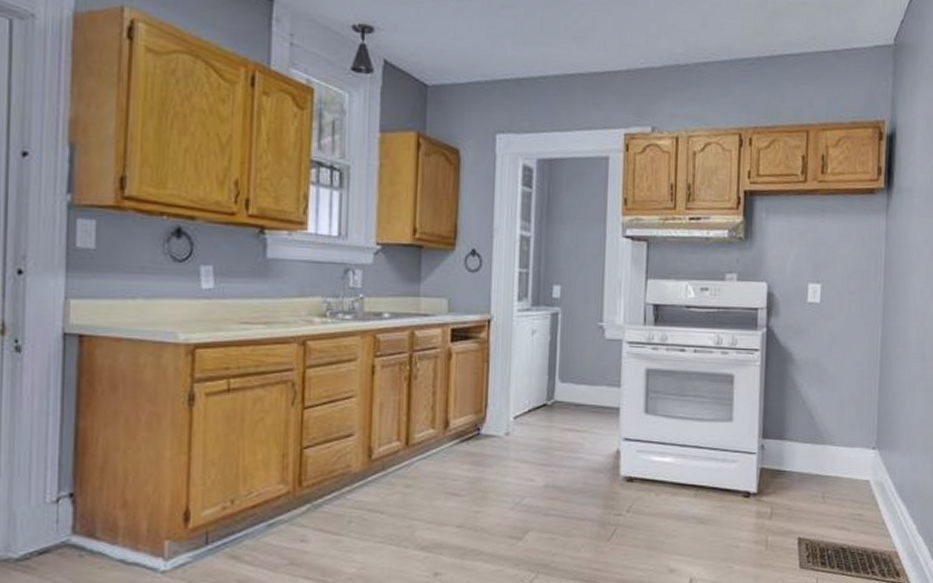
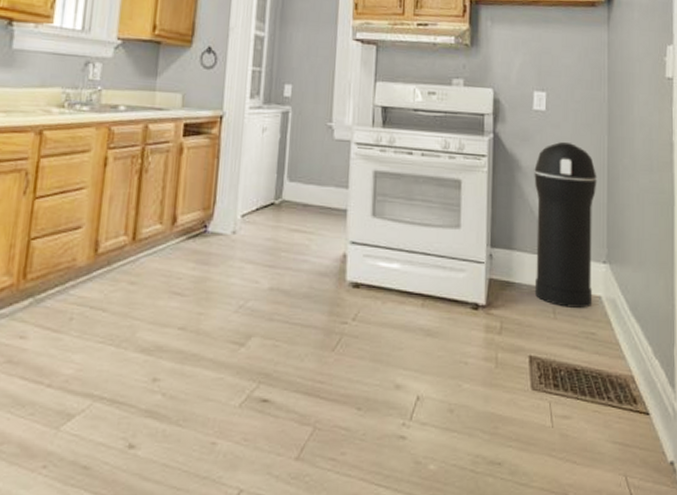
trash can: none [804,334,870,492] -> present [534,142,597,308]

